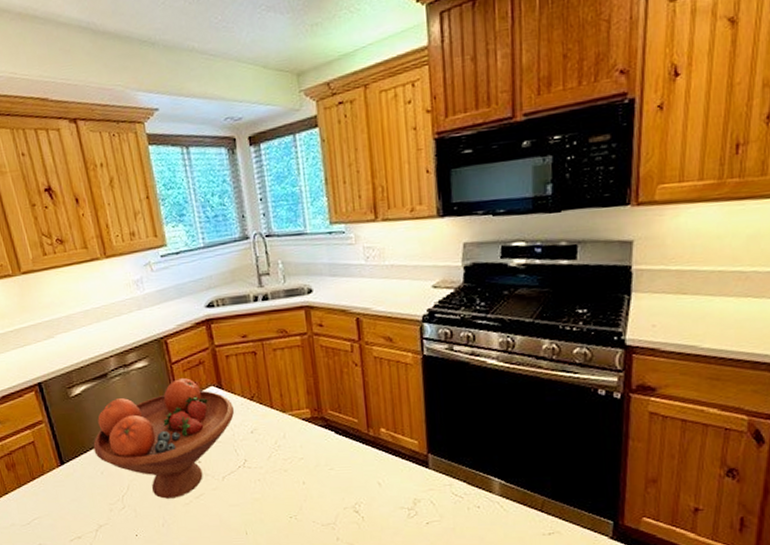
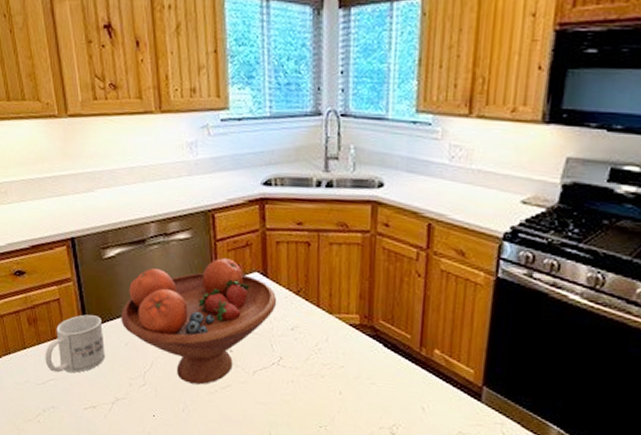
mug: none [26,451,84,511] -> present [45,314,105,373]

